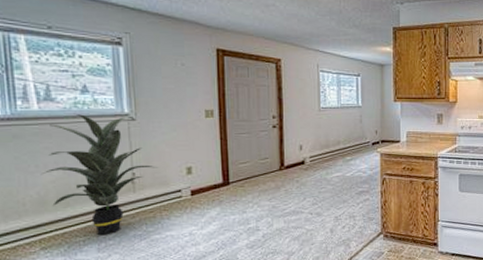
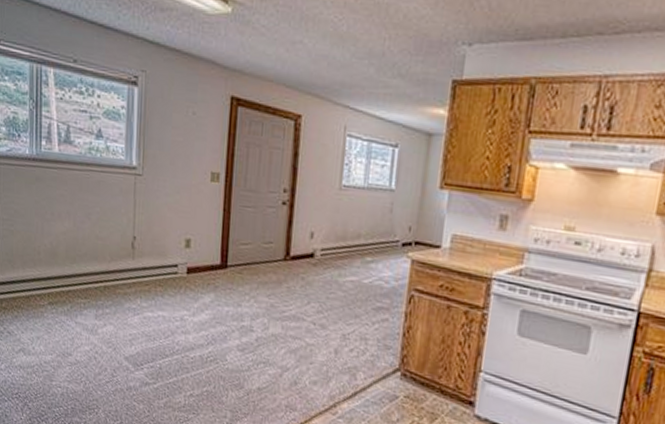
indoor plant: present [40,113,157,236] -> none [54,160,157,302]

